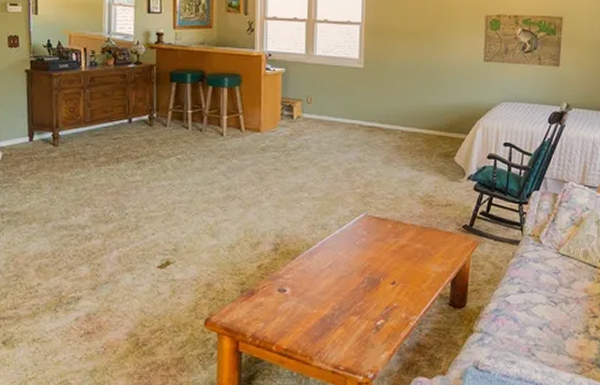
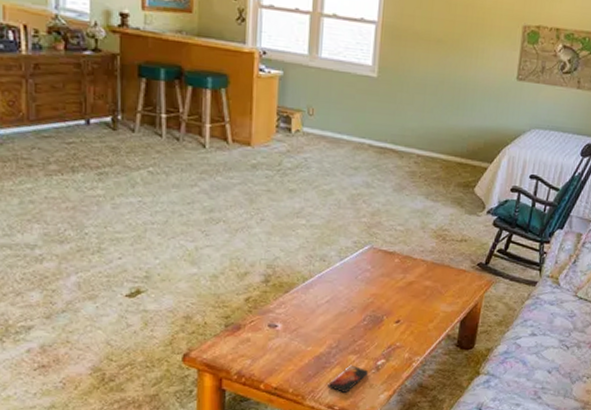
smartphone: none [333,325,369,353] -> present [327,365,368,393]

